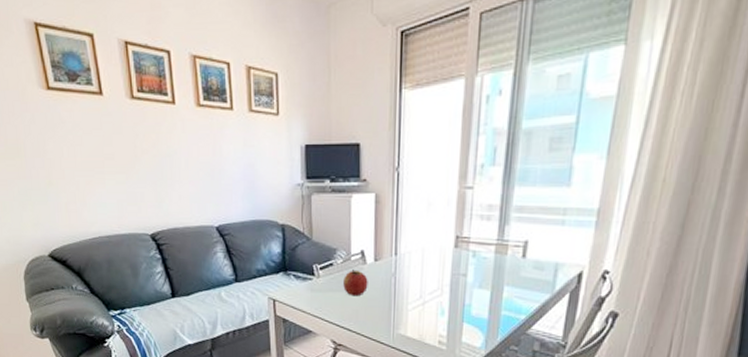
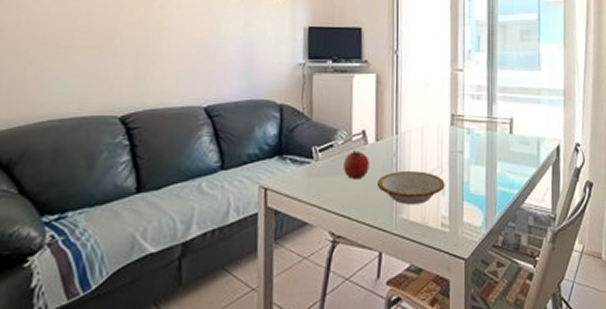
bowl: none [375,291,445,322] -> present [376,171,445,204]

